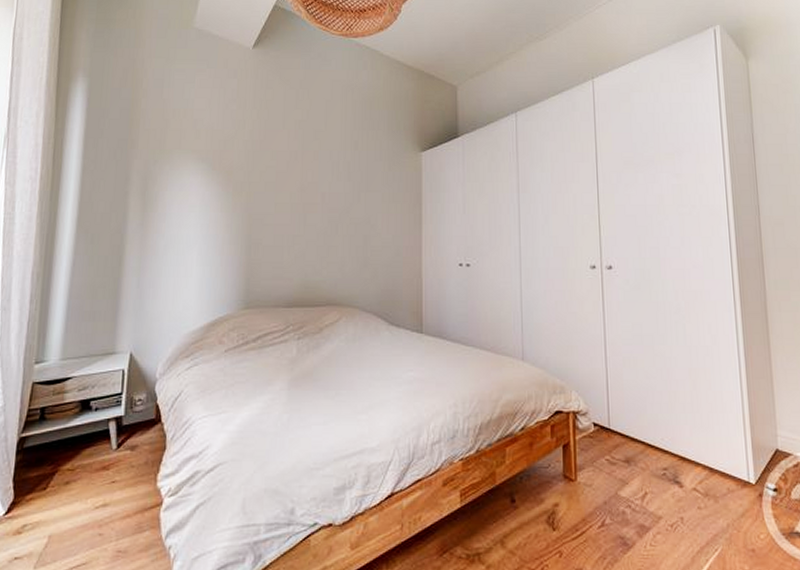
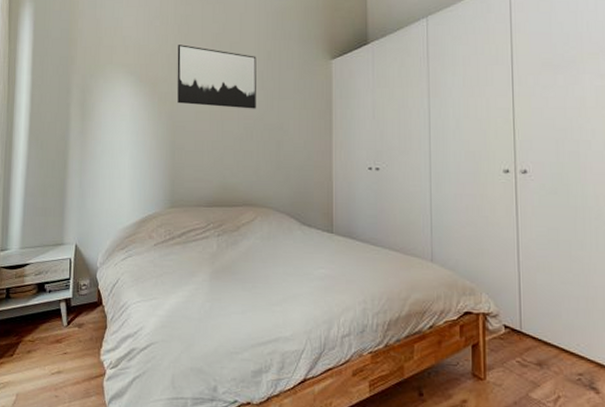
wall art: none [254,131,343,201] -> present [176,45,256,109]

